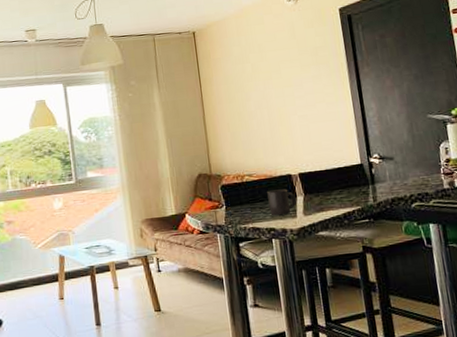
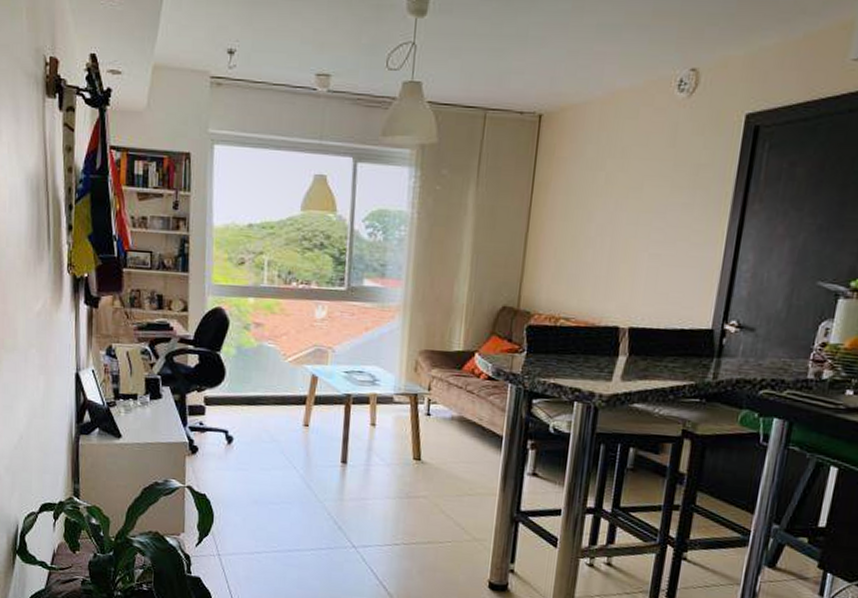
mug: present [267,189,297,216] -> none [580,342,618,376]

